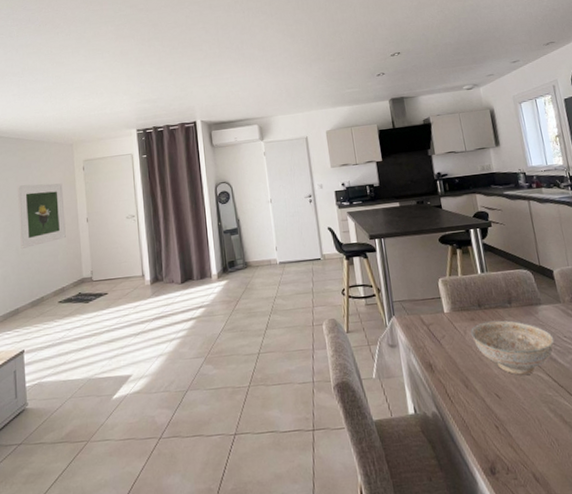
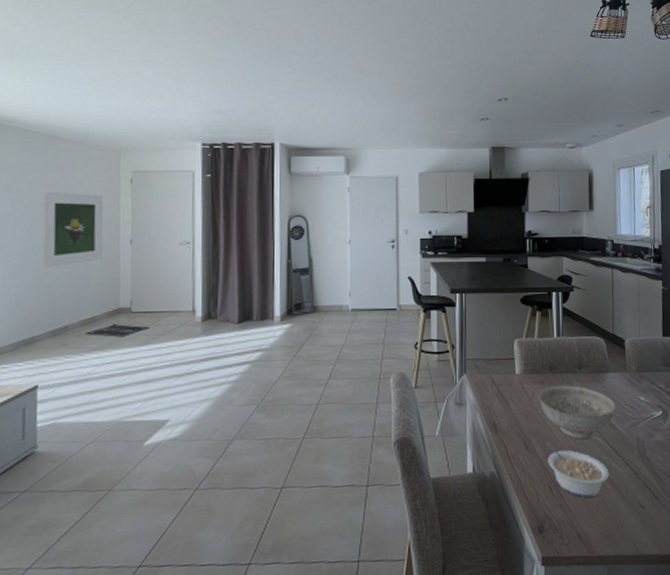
legume: none [485,379,558,436] -> present [546,441,609,498]

